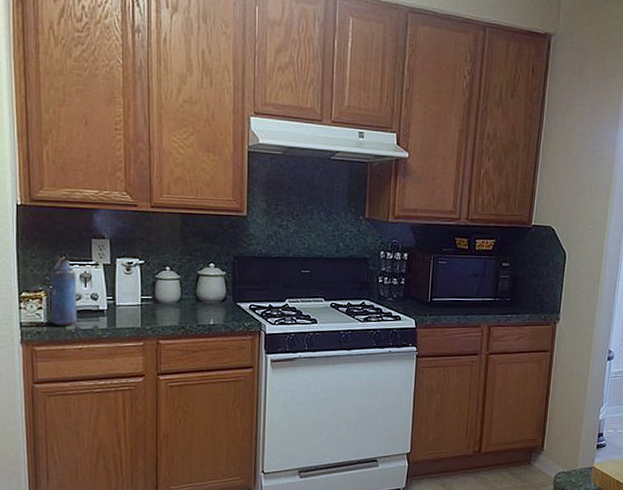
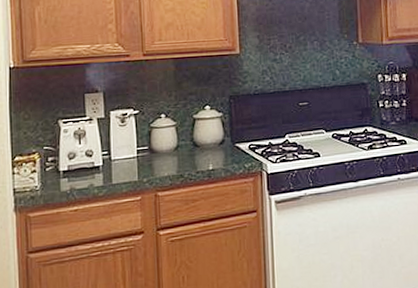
water bottle: present [51,251,76,326] -> none [44,110,71,188]

